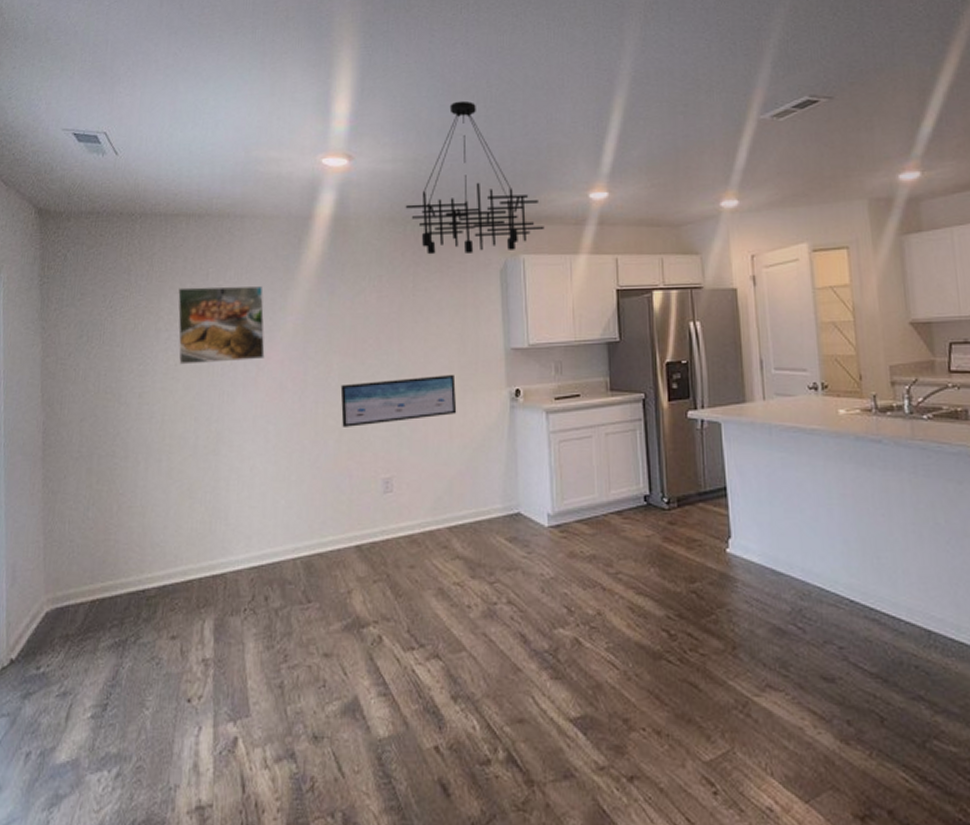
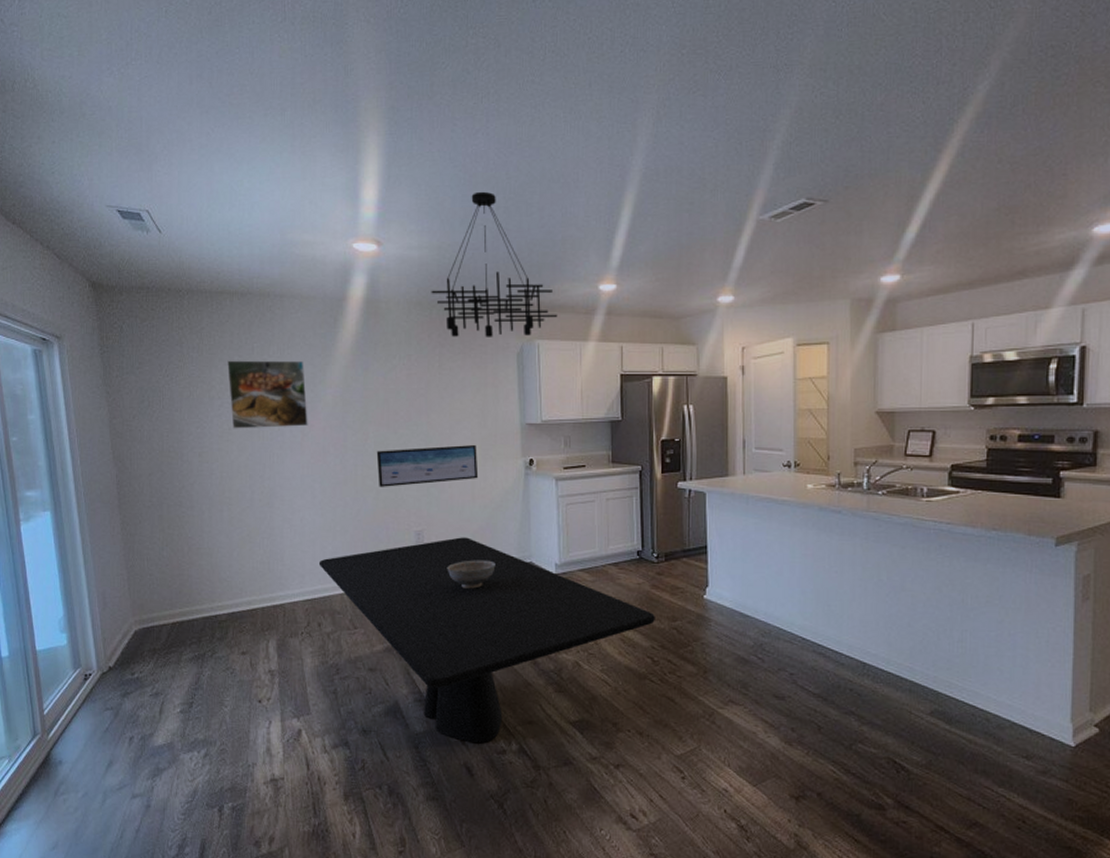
dining table: none [268,485,669,751] -> present [318,537,655,744]
decorative bowl: none [419,512,477,548] -> present [447,560,496,589]

